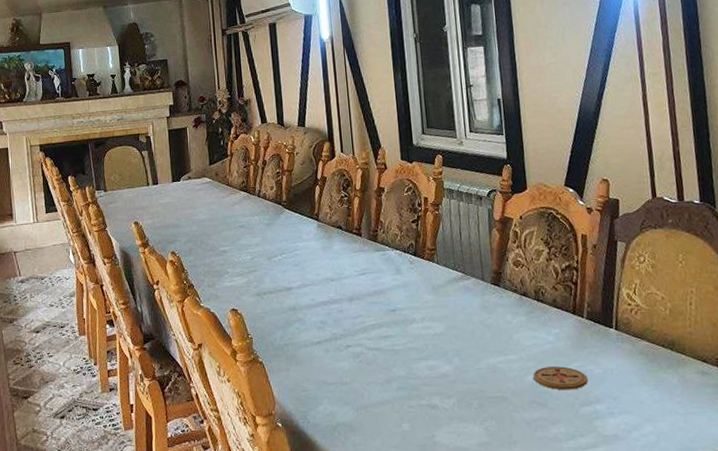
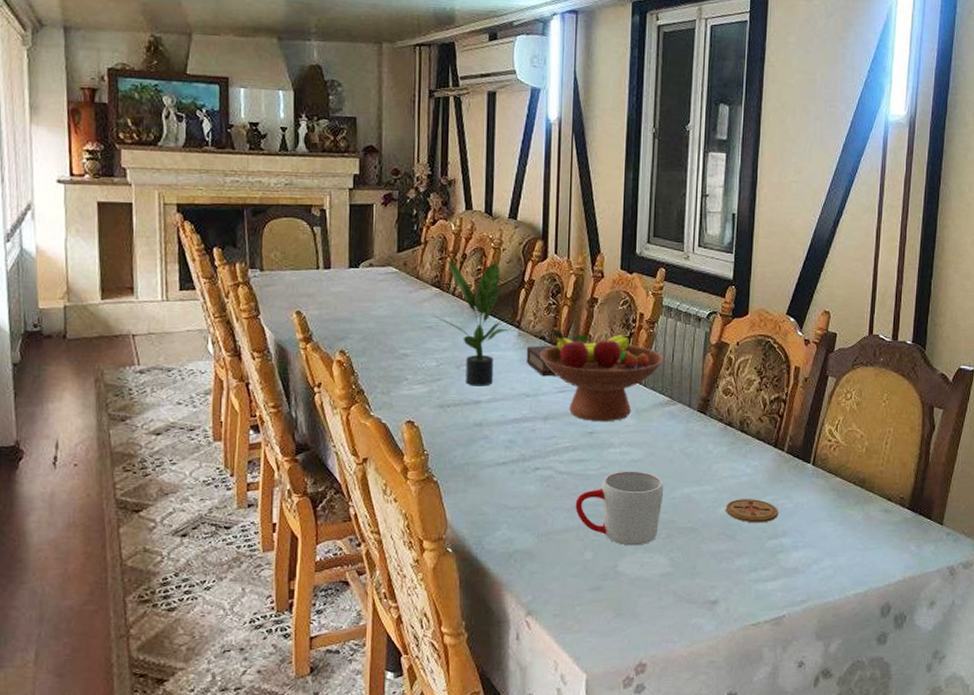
potted plant: none [244,164,310,275] -> present [433,260,509,386]
book: none [326,233,355,262] -> present [526,345,557,377]
fruit bowl: none [338,217,453,300] -> present [539,329,665,422]
mug: none [387,344,470,417] -> present [575,471,664,546]

